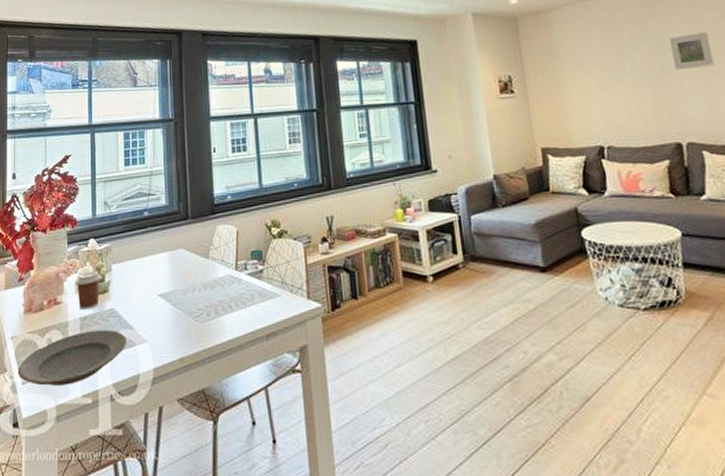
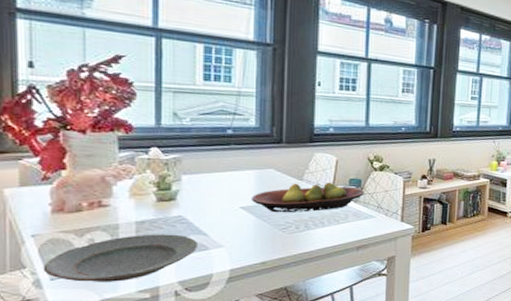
coffee cup: present [76,271,102,310] -> none [130,179,167,215]
fruit bowl: none [167,257,268,299] -> present [252,182,365,213]

